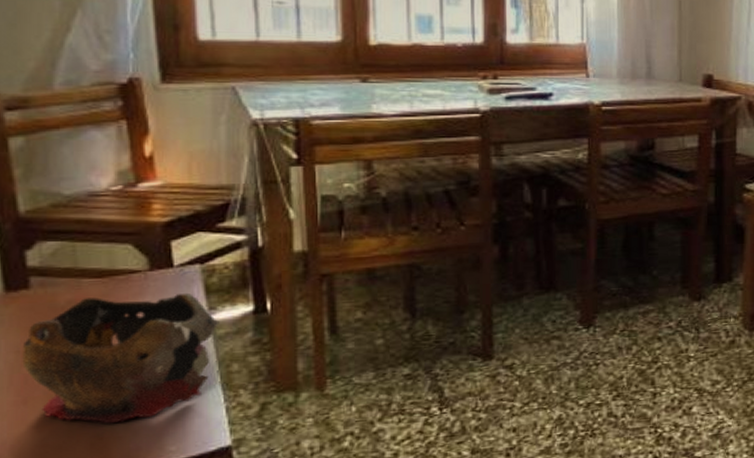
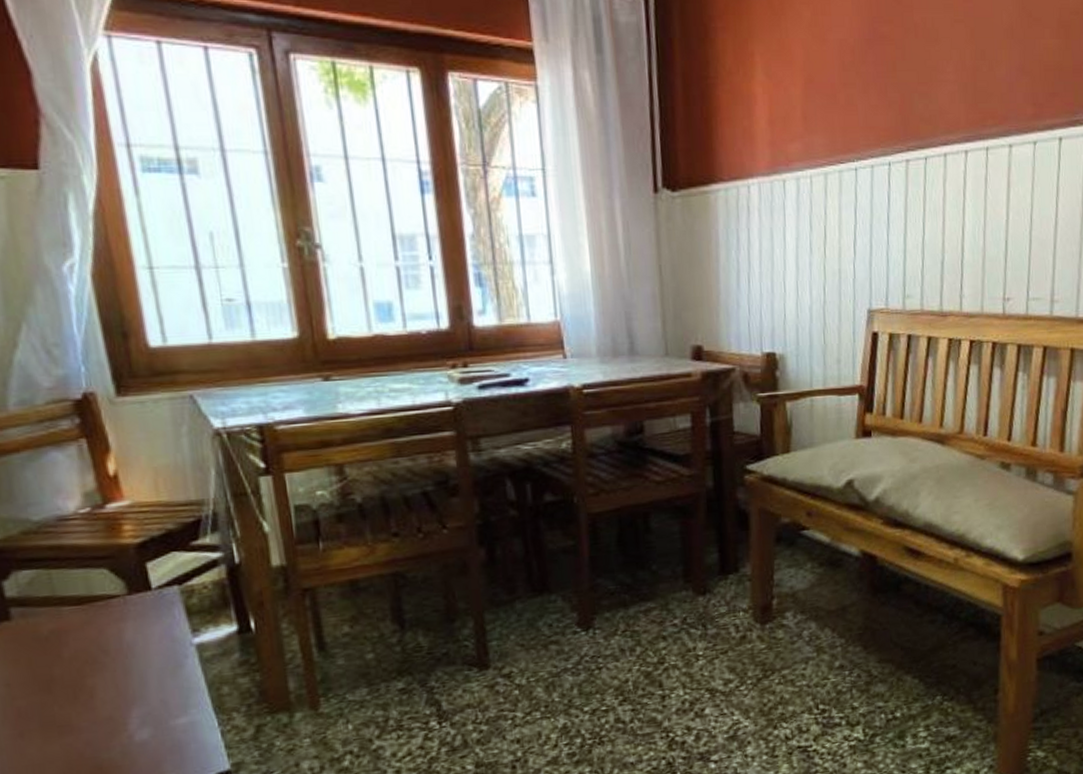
decorative bowl: present [22,292,220,424] -> none [11,615,205,754]

